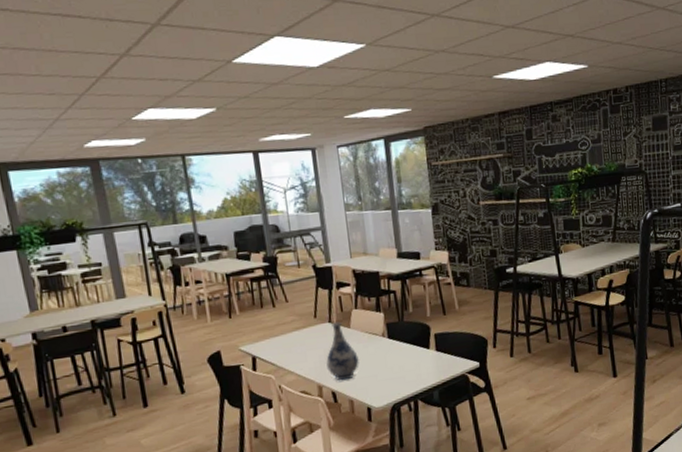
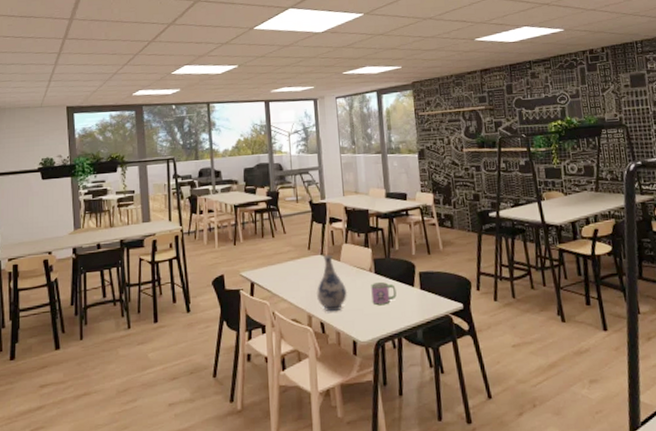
mug: none [384,346,412,371] -> present [371,281,397,306]

